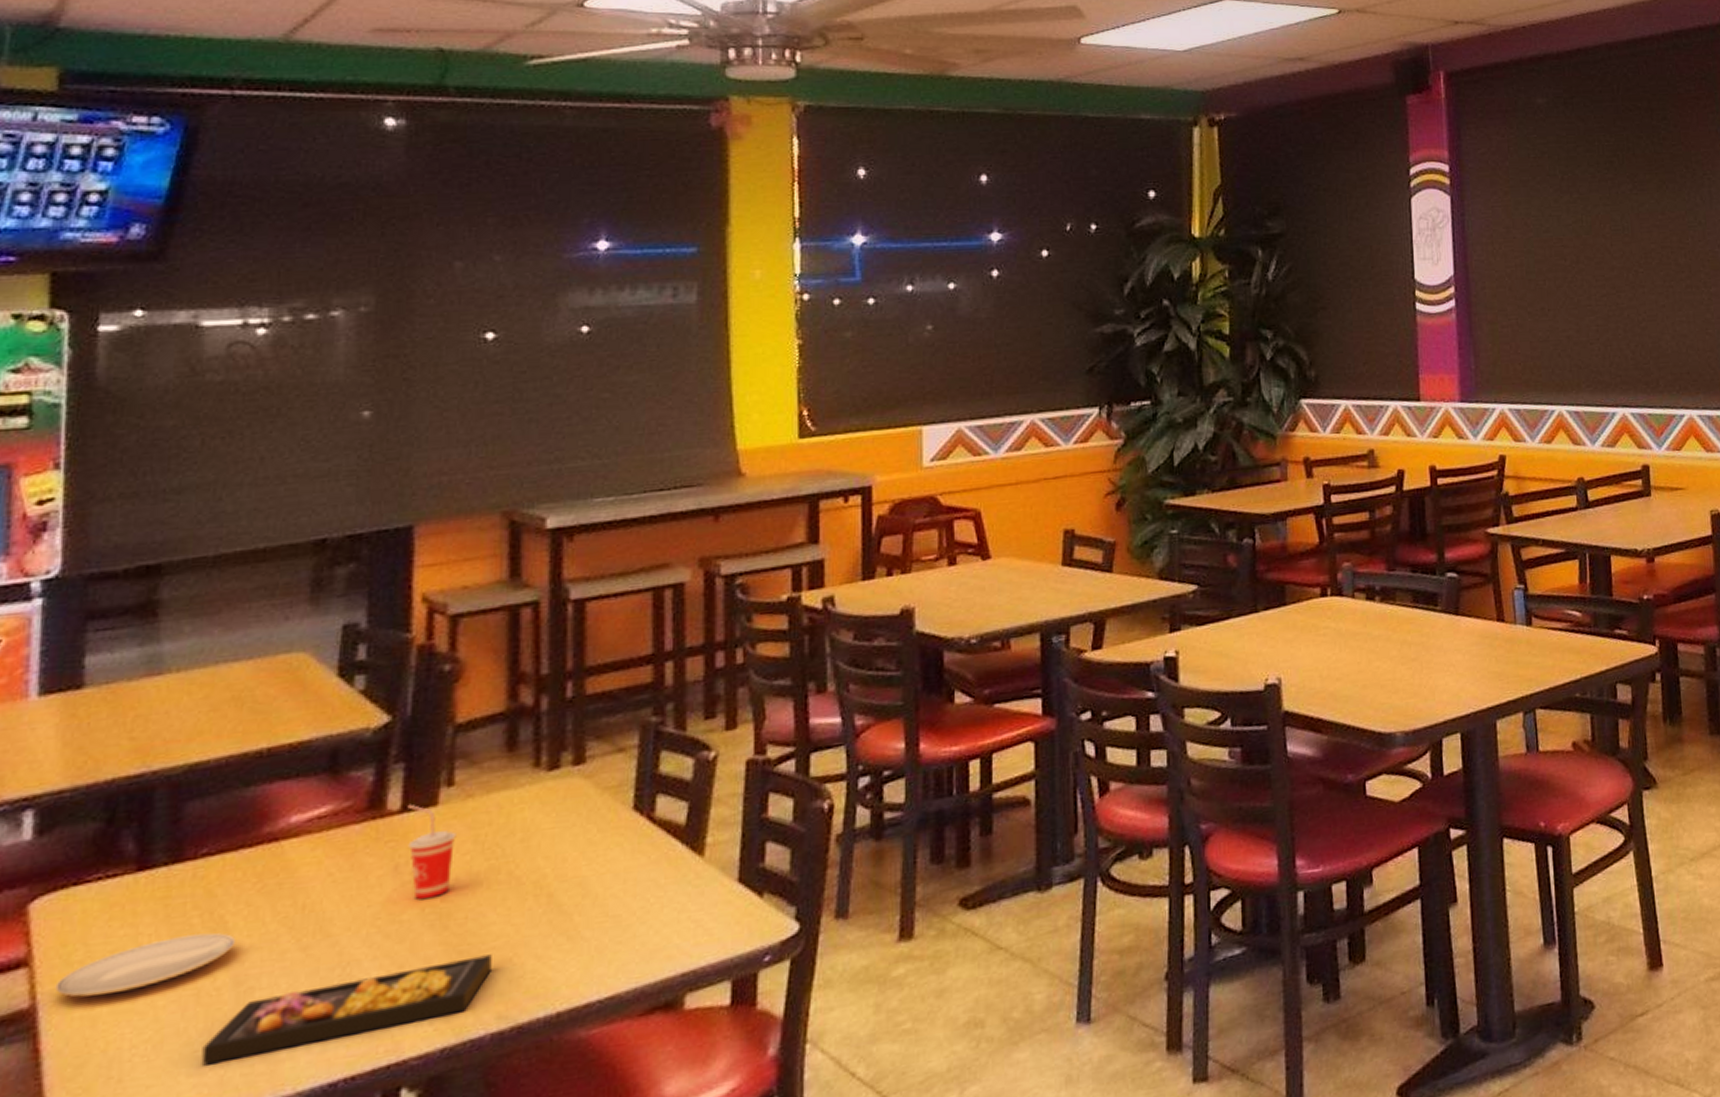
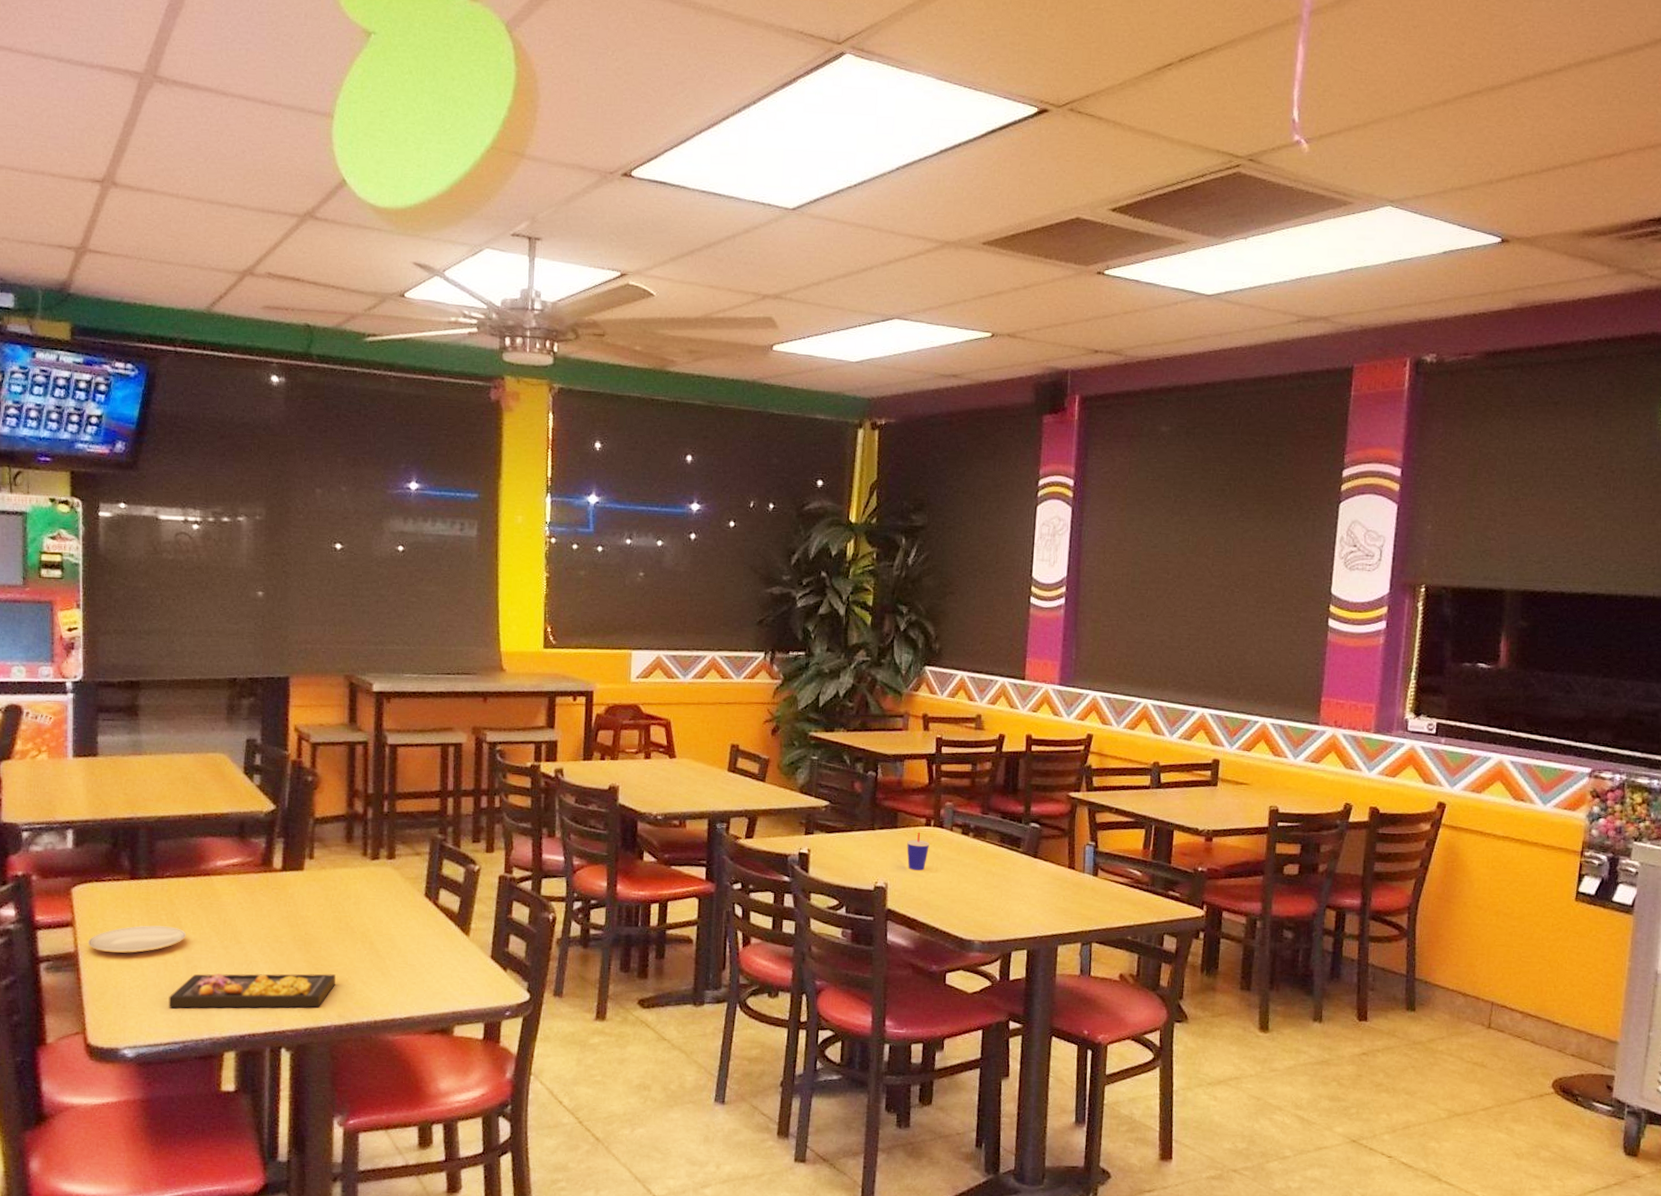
beverage cup: present [407,804,457,899] -> none [285,866,315,930]
beverage cup: none [1300,605,1328,656] -> present [907,832,929,871]

